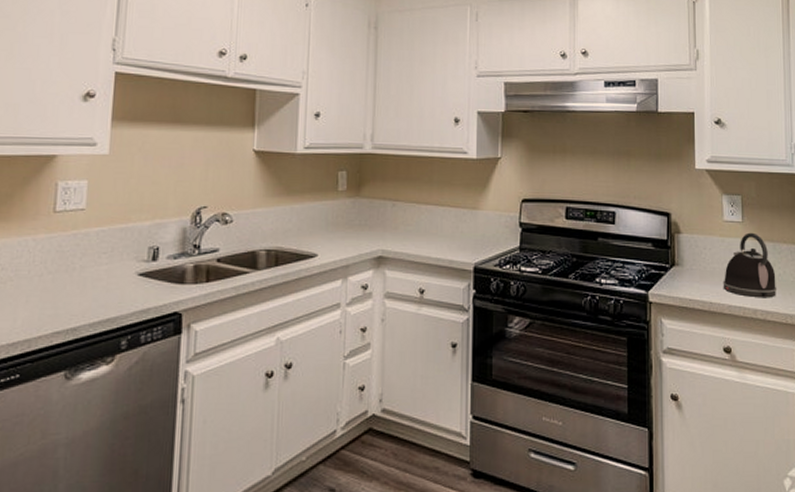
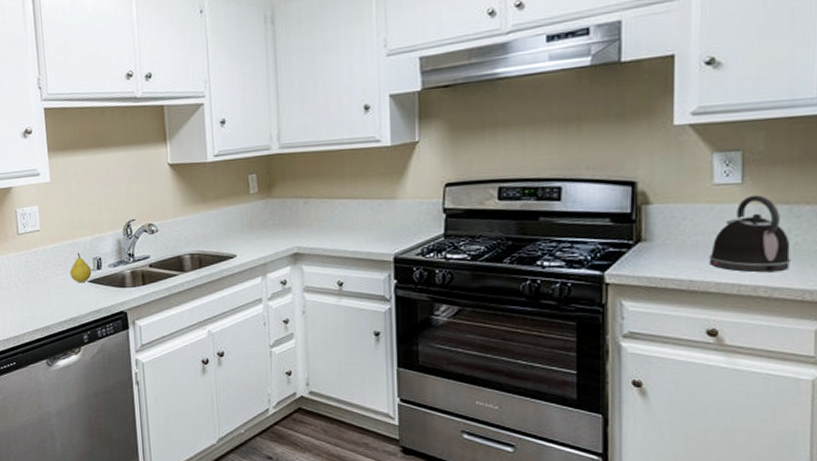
fruit: none [116,239,145,276] -> present [70,252,92,283]

